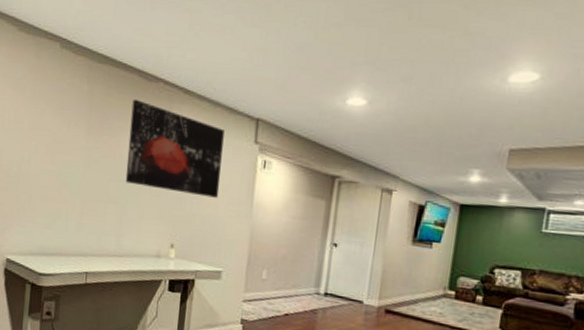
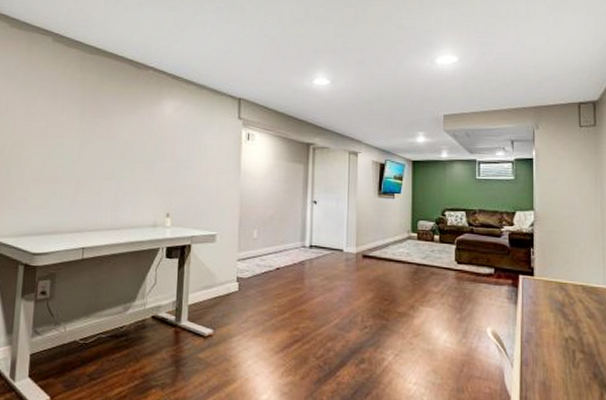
wall art: present [125,98,225,198] -> none [120,84,211,169]

